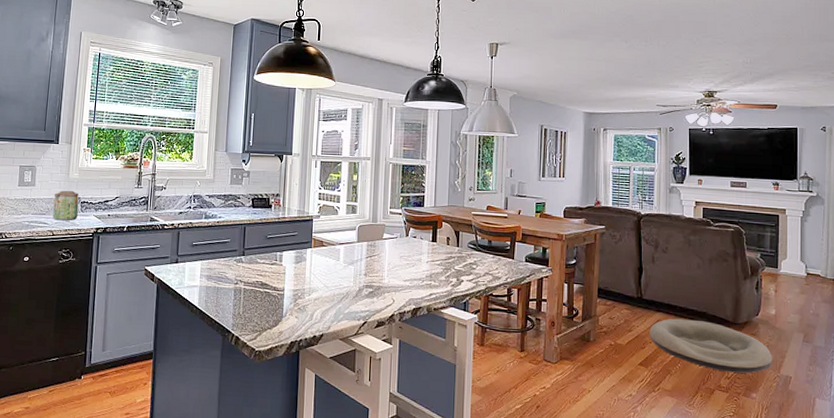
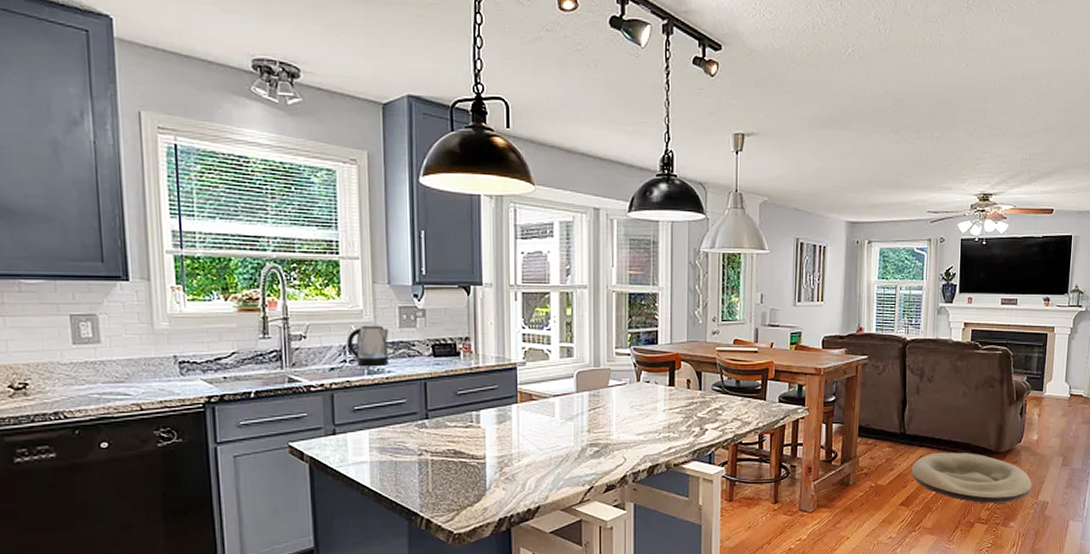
canister: present [53,190,79,221] -> none [135,346,177,390]
kettle: none [193,180,223,213] -> present [348,324,389,367]

